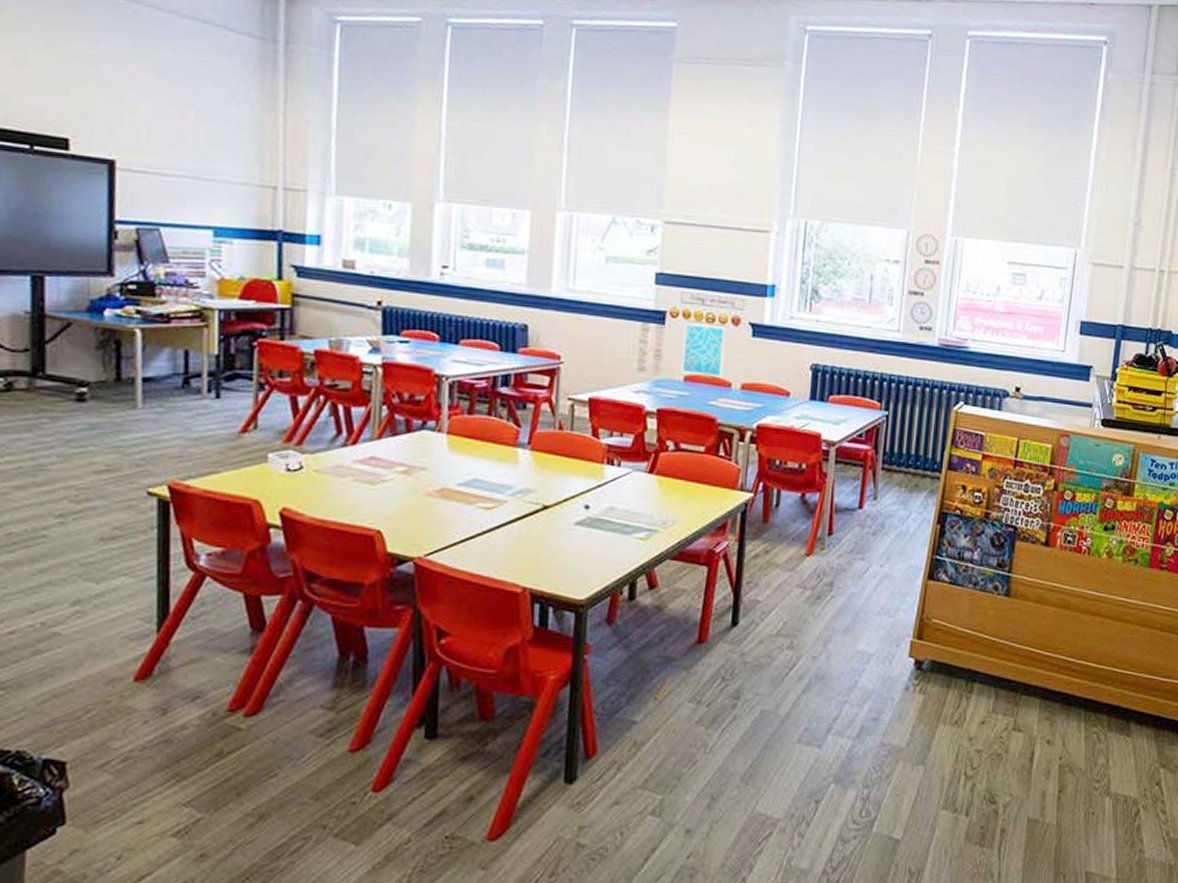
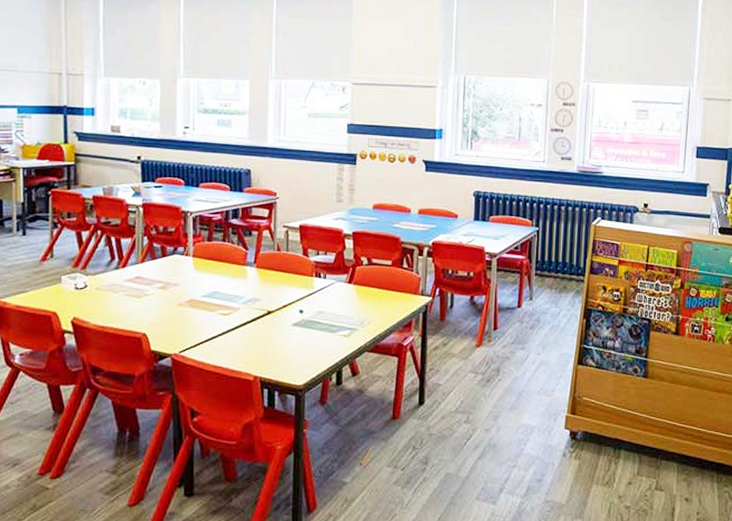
wall art: present [680,320,727,380] -> none [370,160,405,207]

